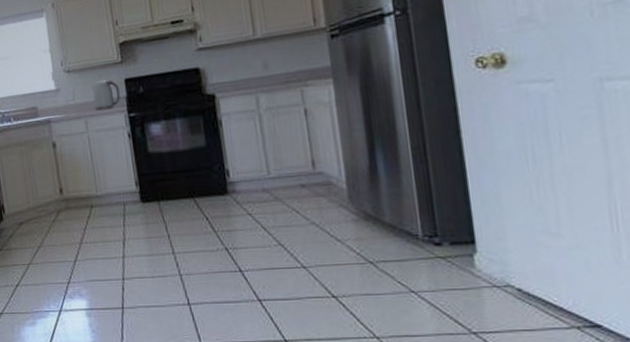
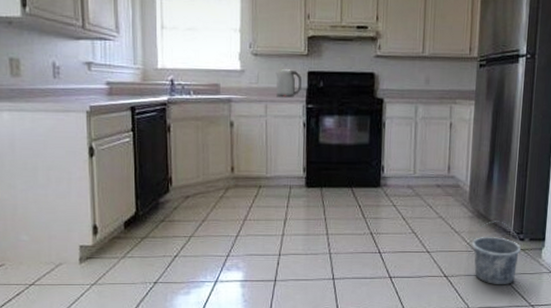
bucket: none [363,222,441,307] -> present [472,221,522,285]

